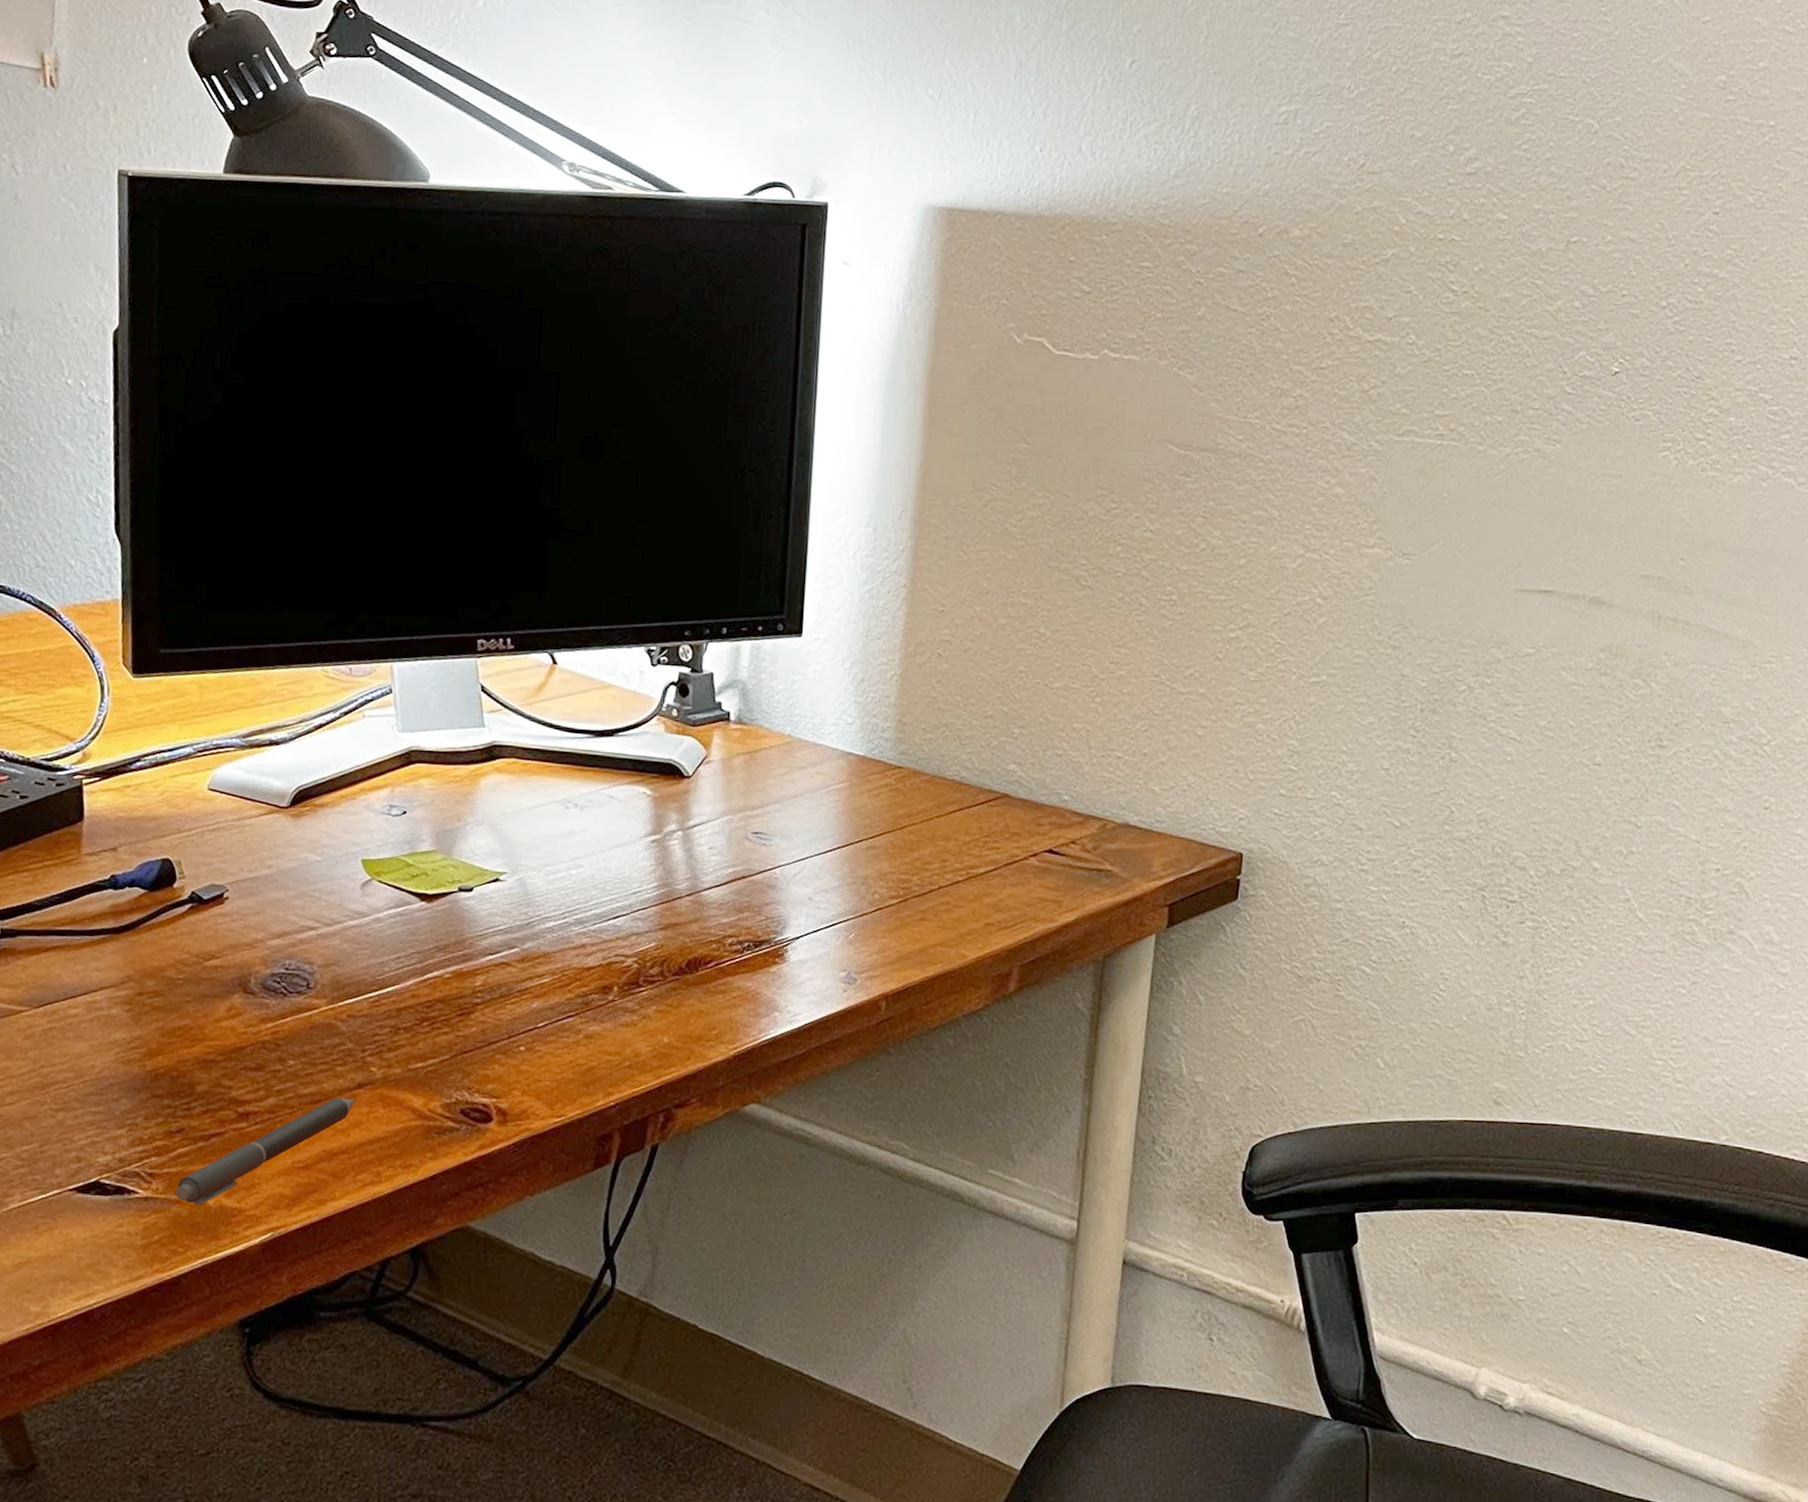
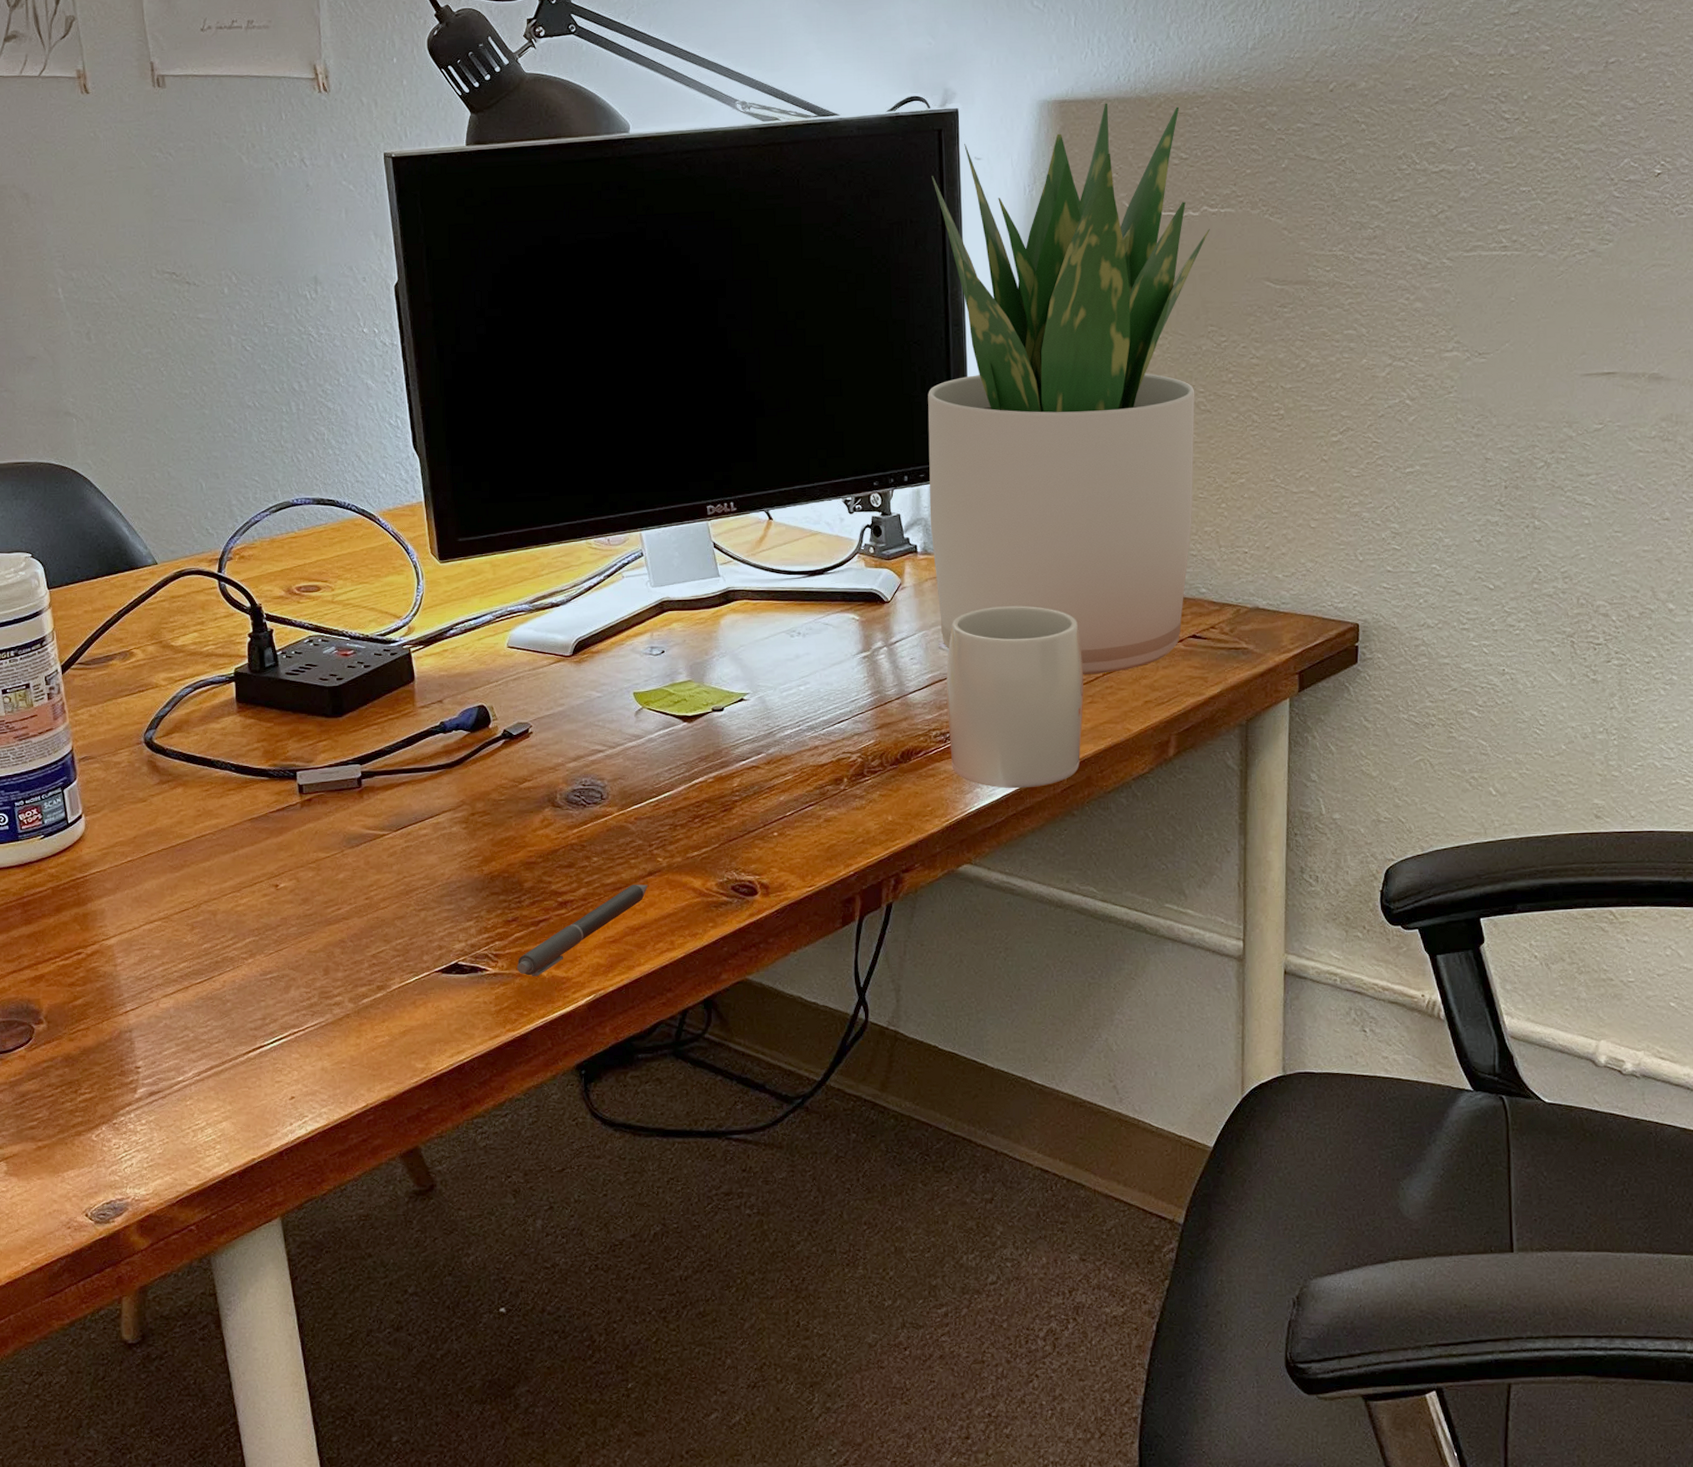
mug: none [747,794,917,1016] -> present [946,605,1084,788]
planter: none [748,217,1109,887] -> present [928,103,1210,675]

